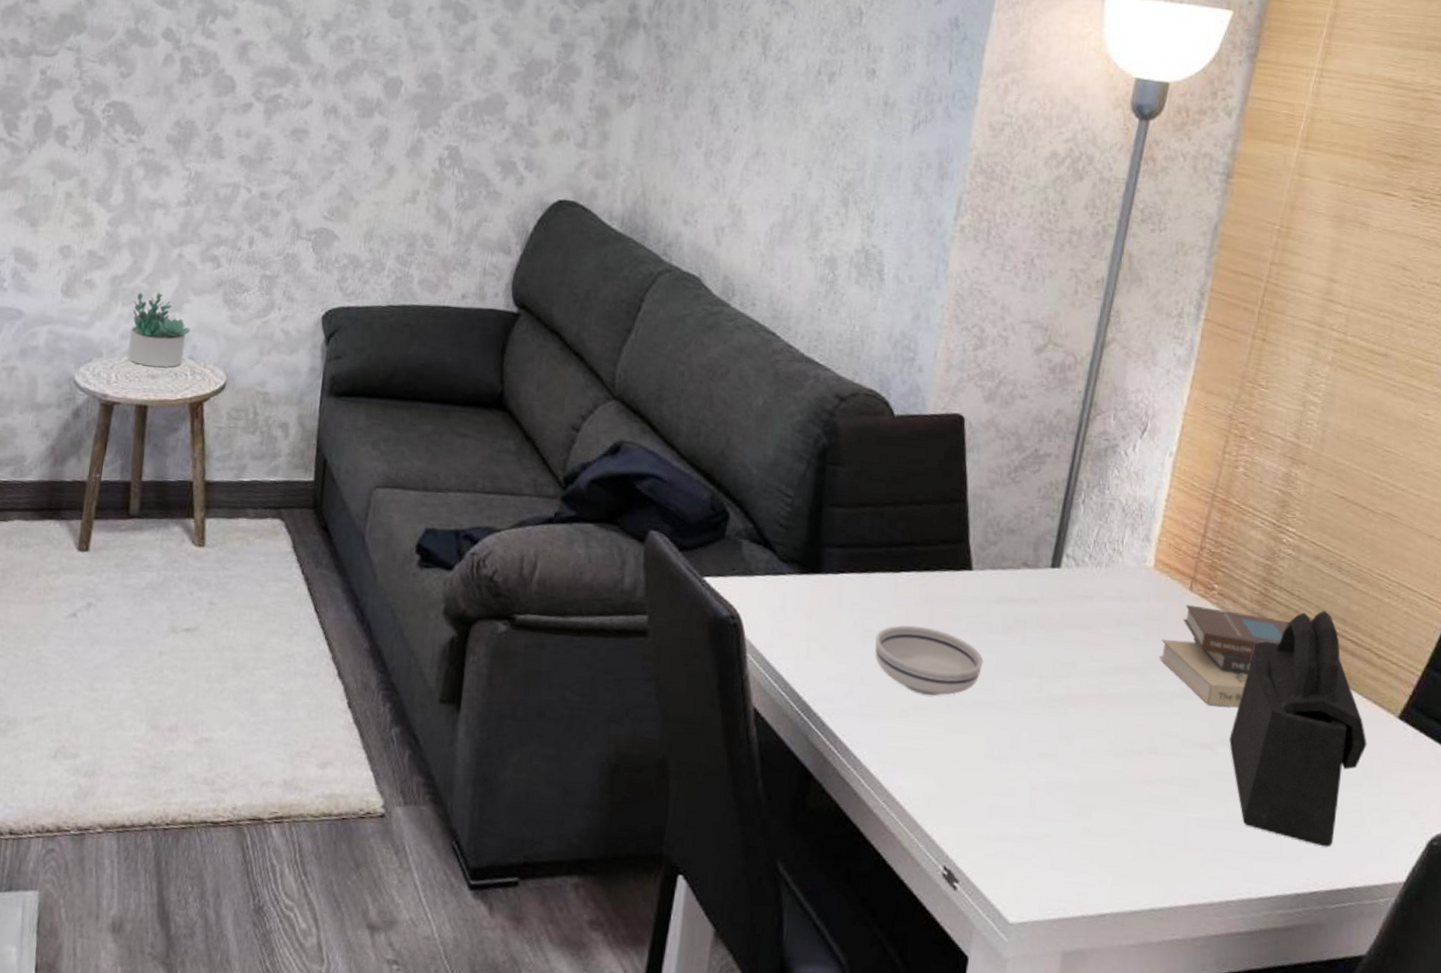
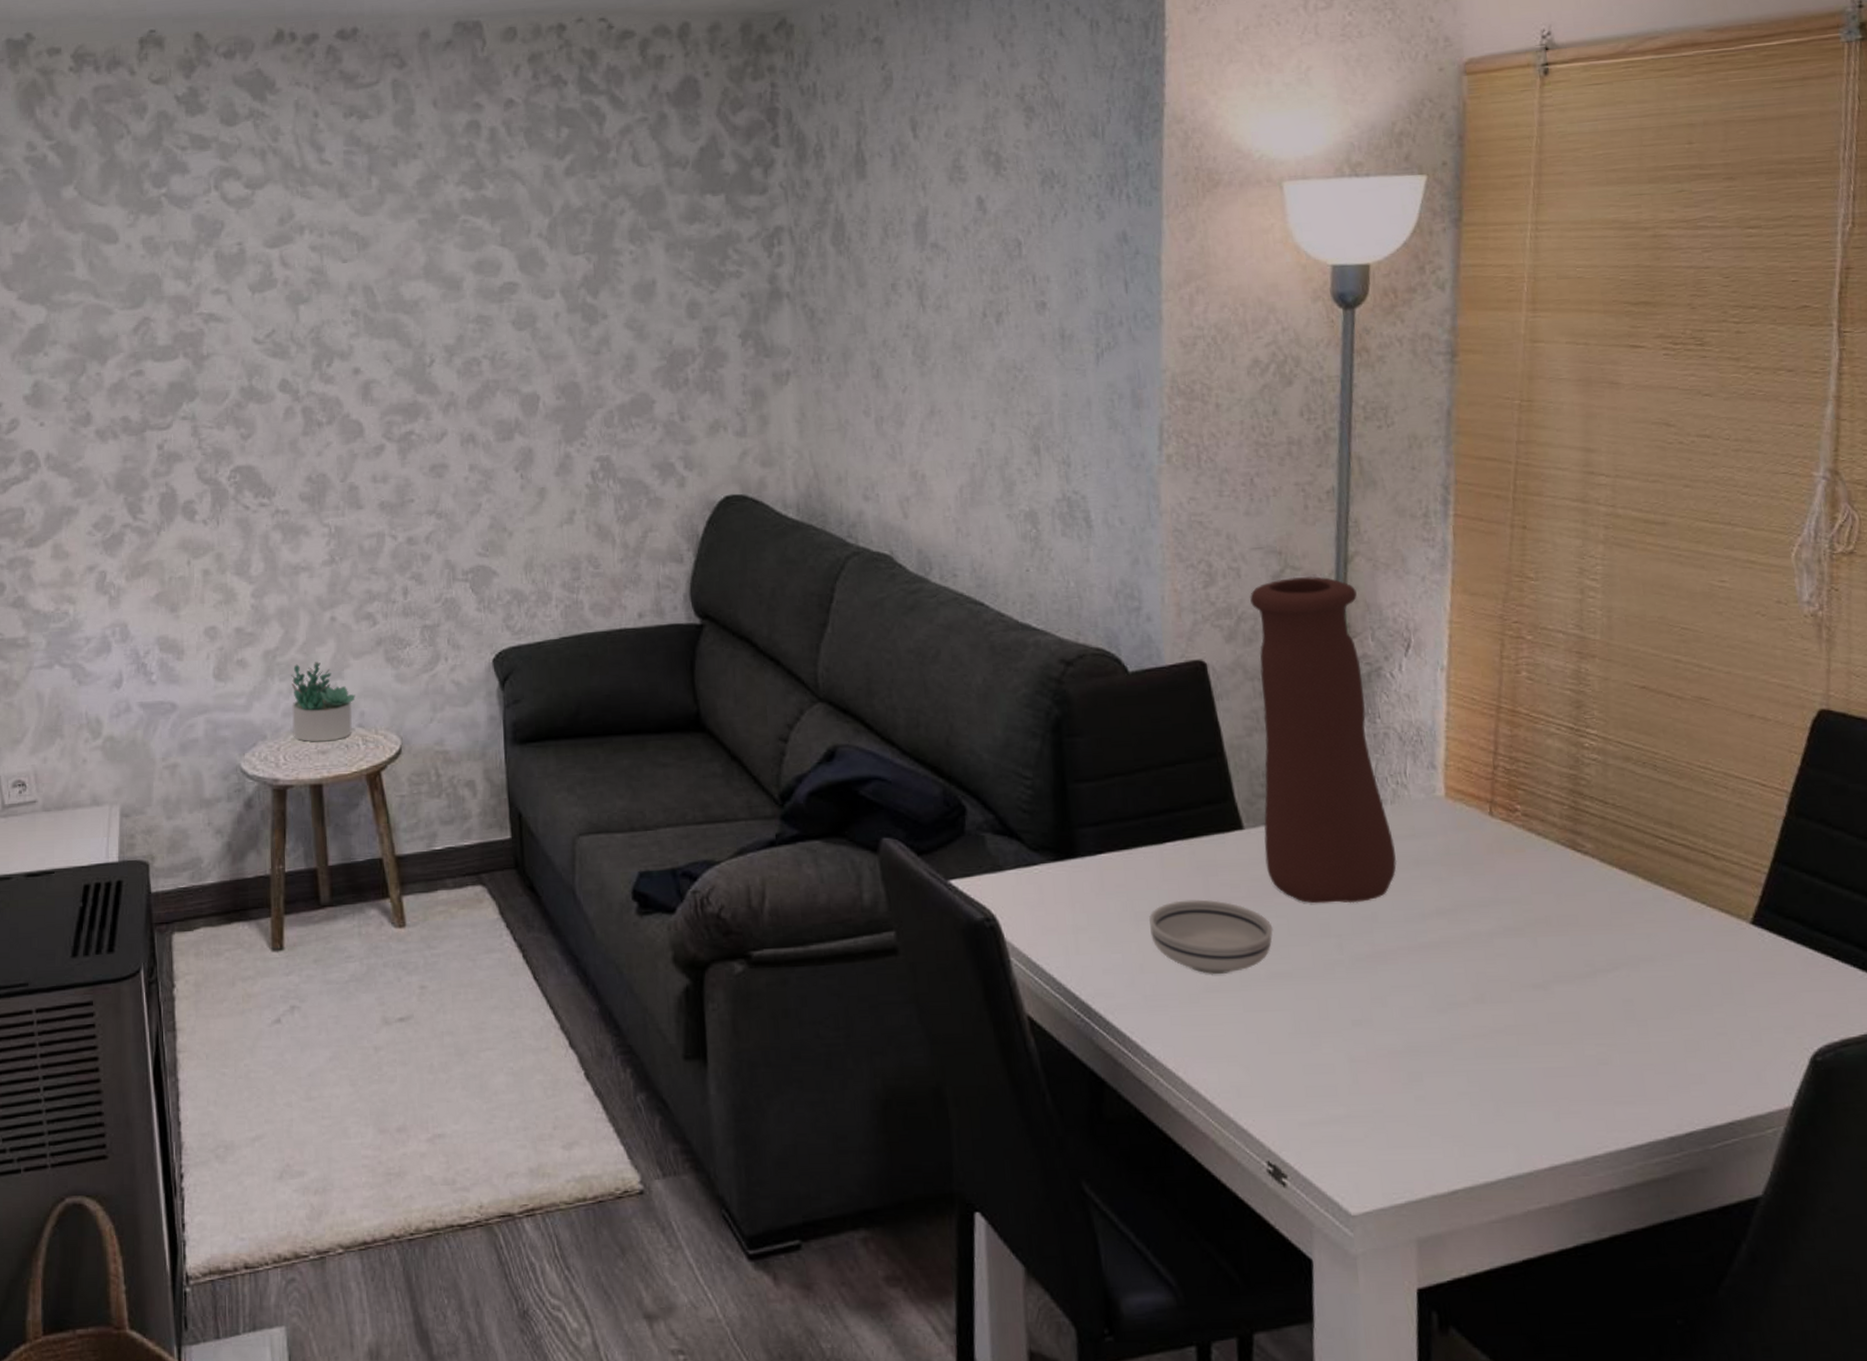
vase: none [986,352,1107,650] -> present [1250,576,1397,904]
books: present [1158,604,1289,707] -> none [1467,831,1608,940]
handbag: present [1229,610,1367,847] -> none [1563,815,1721,1080]

